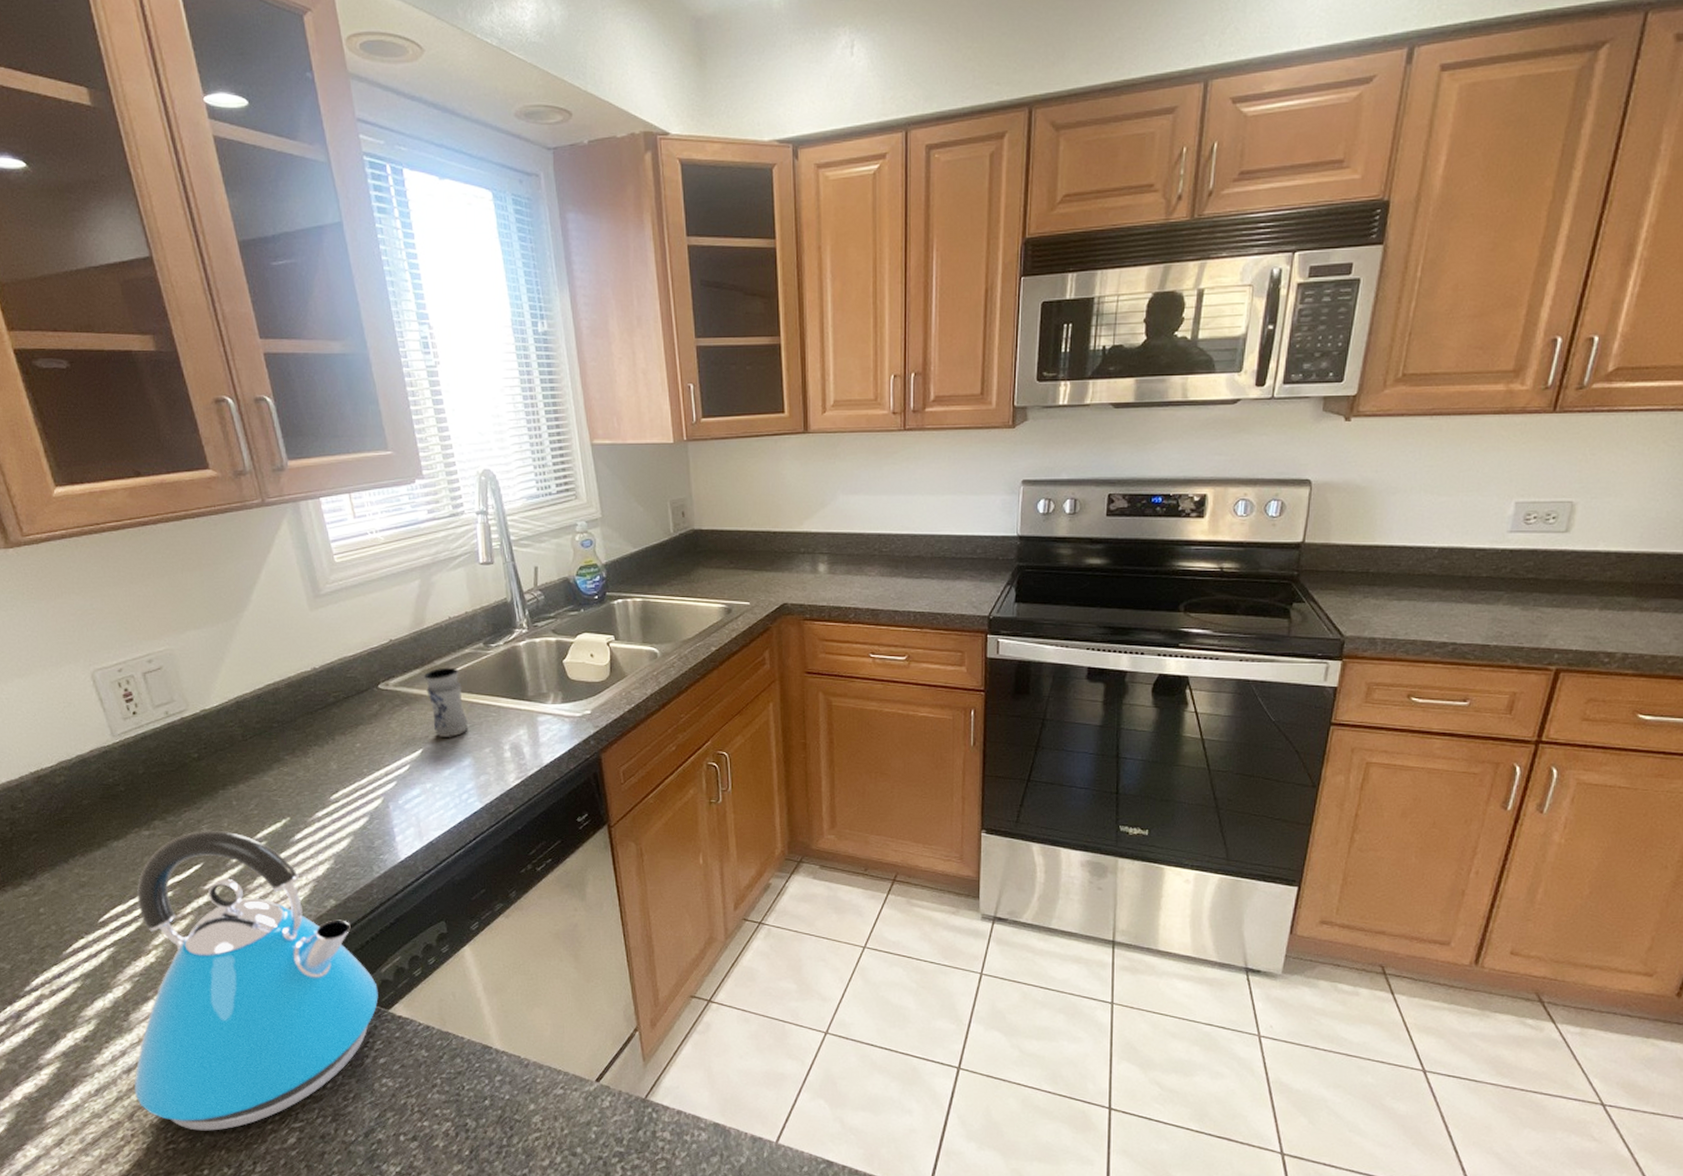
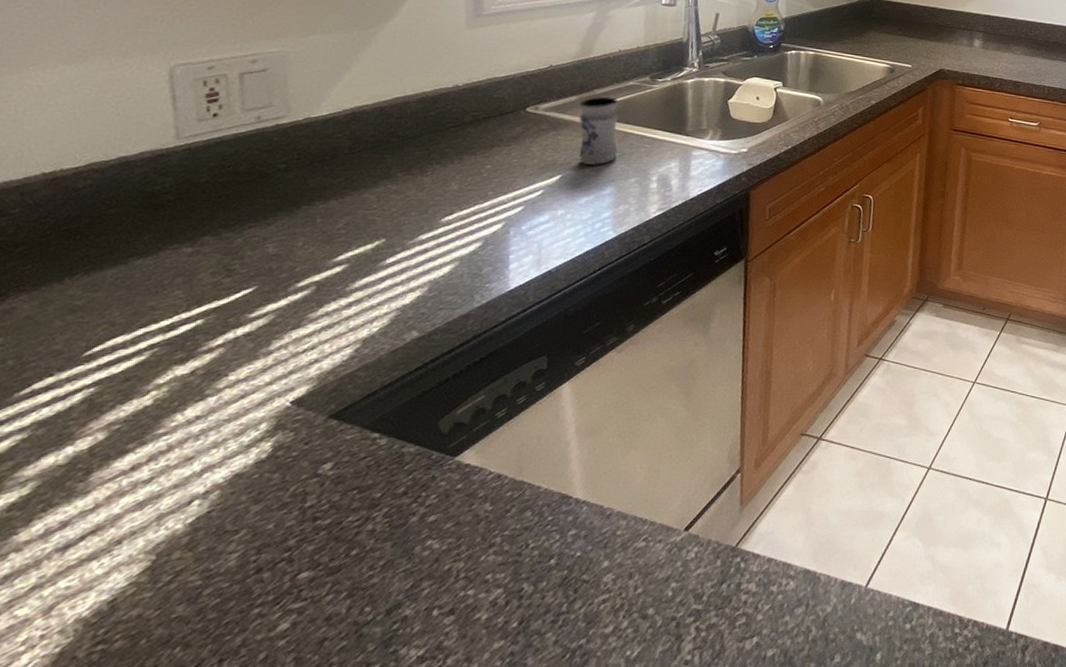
kettle: present [134,831,378,1131] -> none [64,250,448,623]

